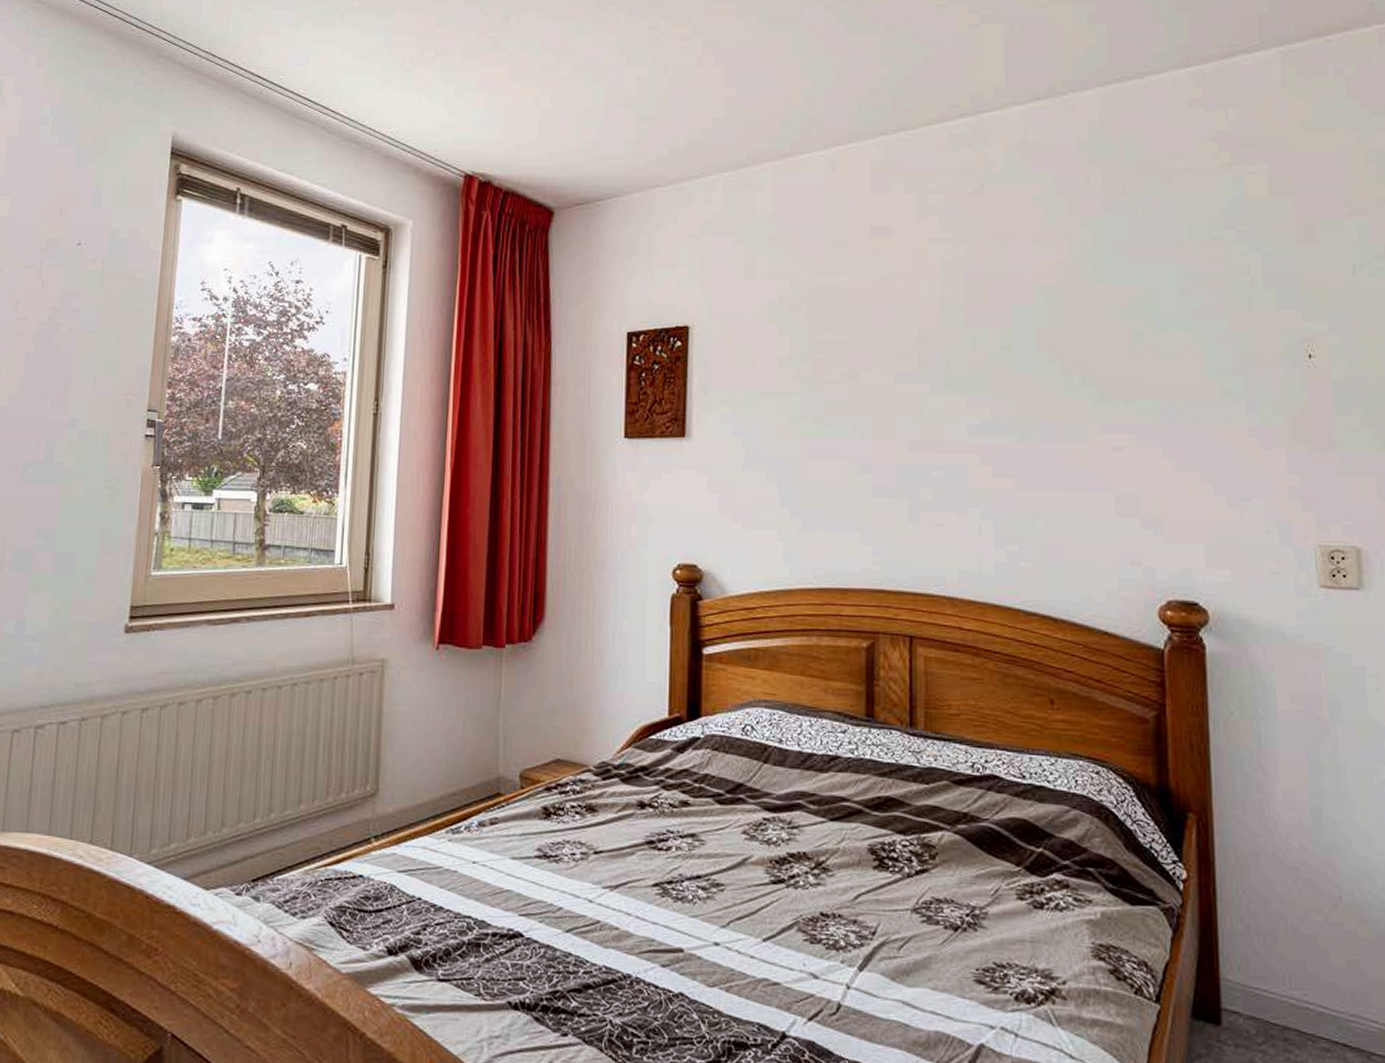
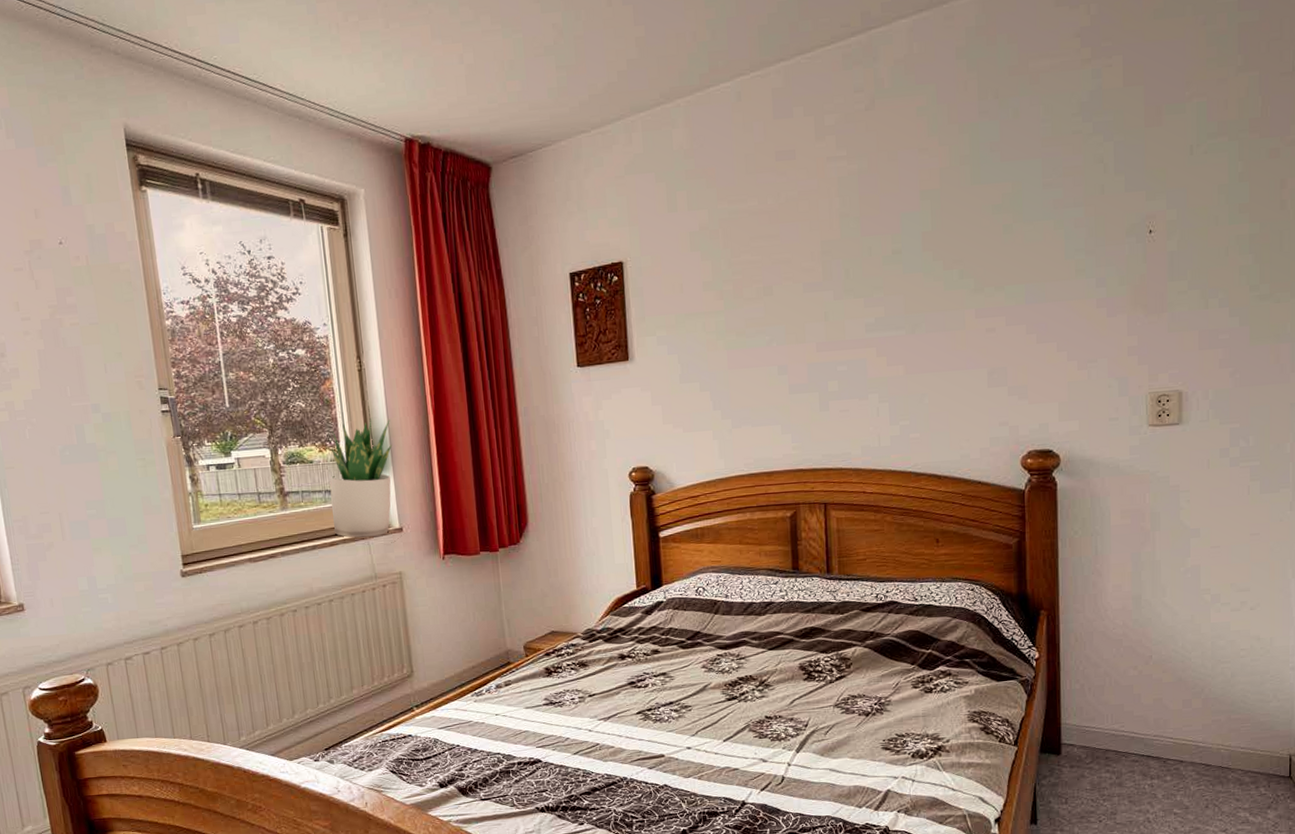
planter: none [313,470,400,612] -> present [330,418,392,538]

